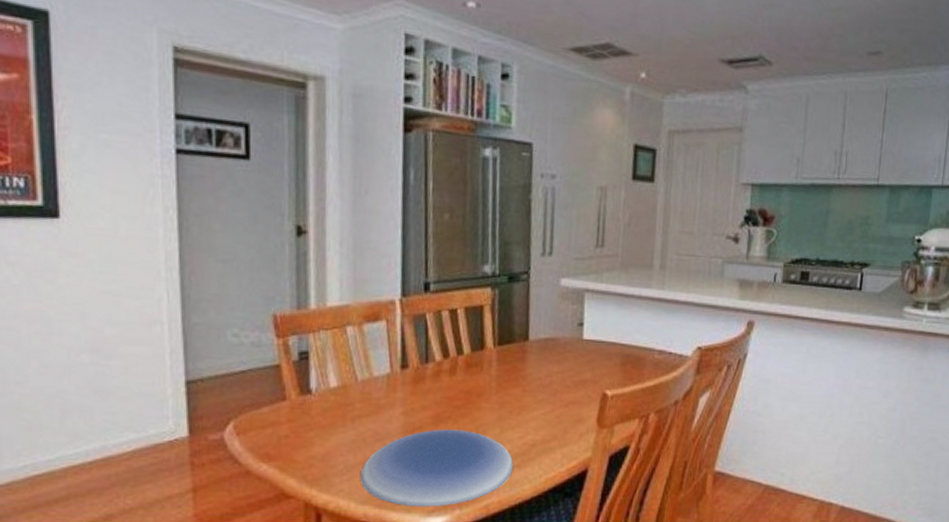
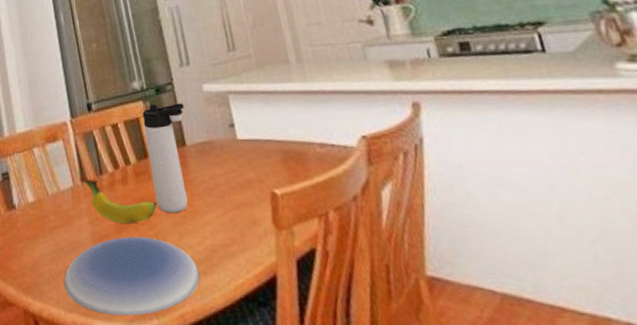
fruit: none [403,366,483,417] -> present [82,179,157,224]
thermos bottle: none [483,293,536,408] -> present [142,103,188,214]

